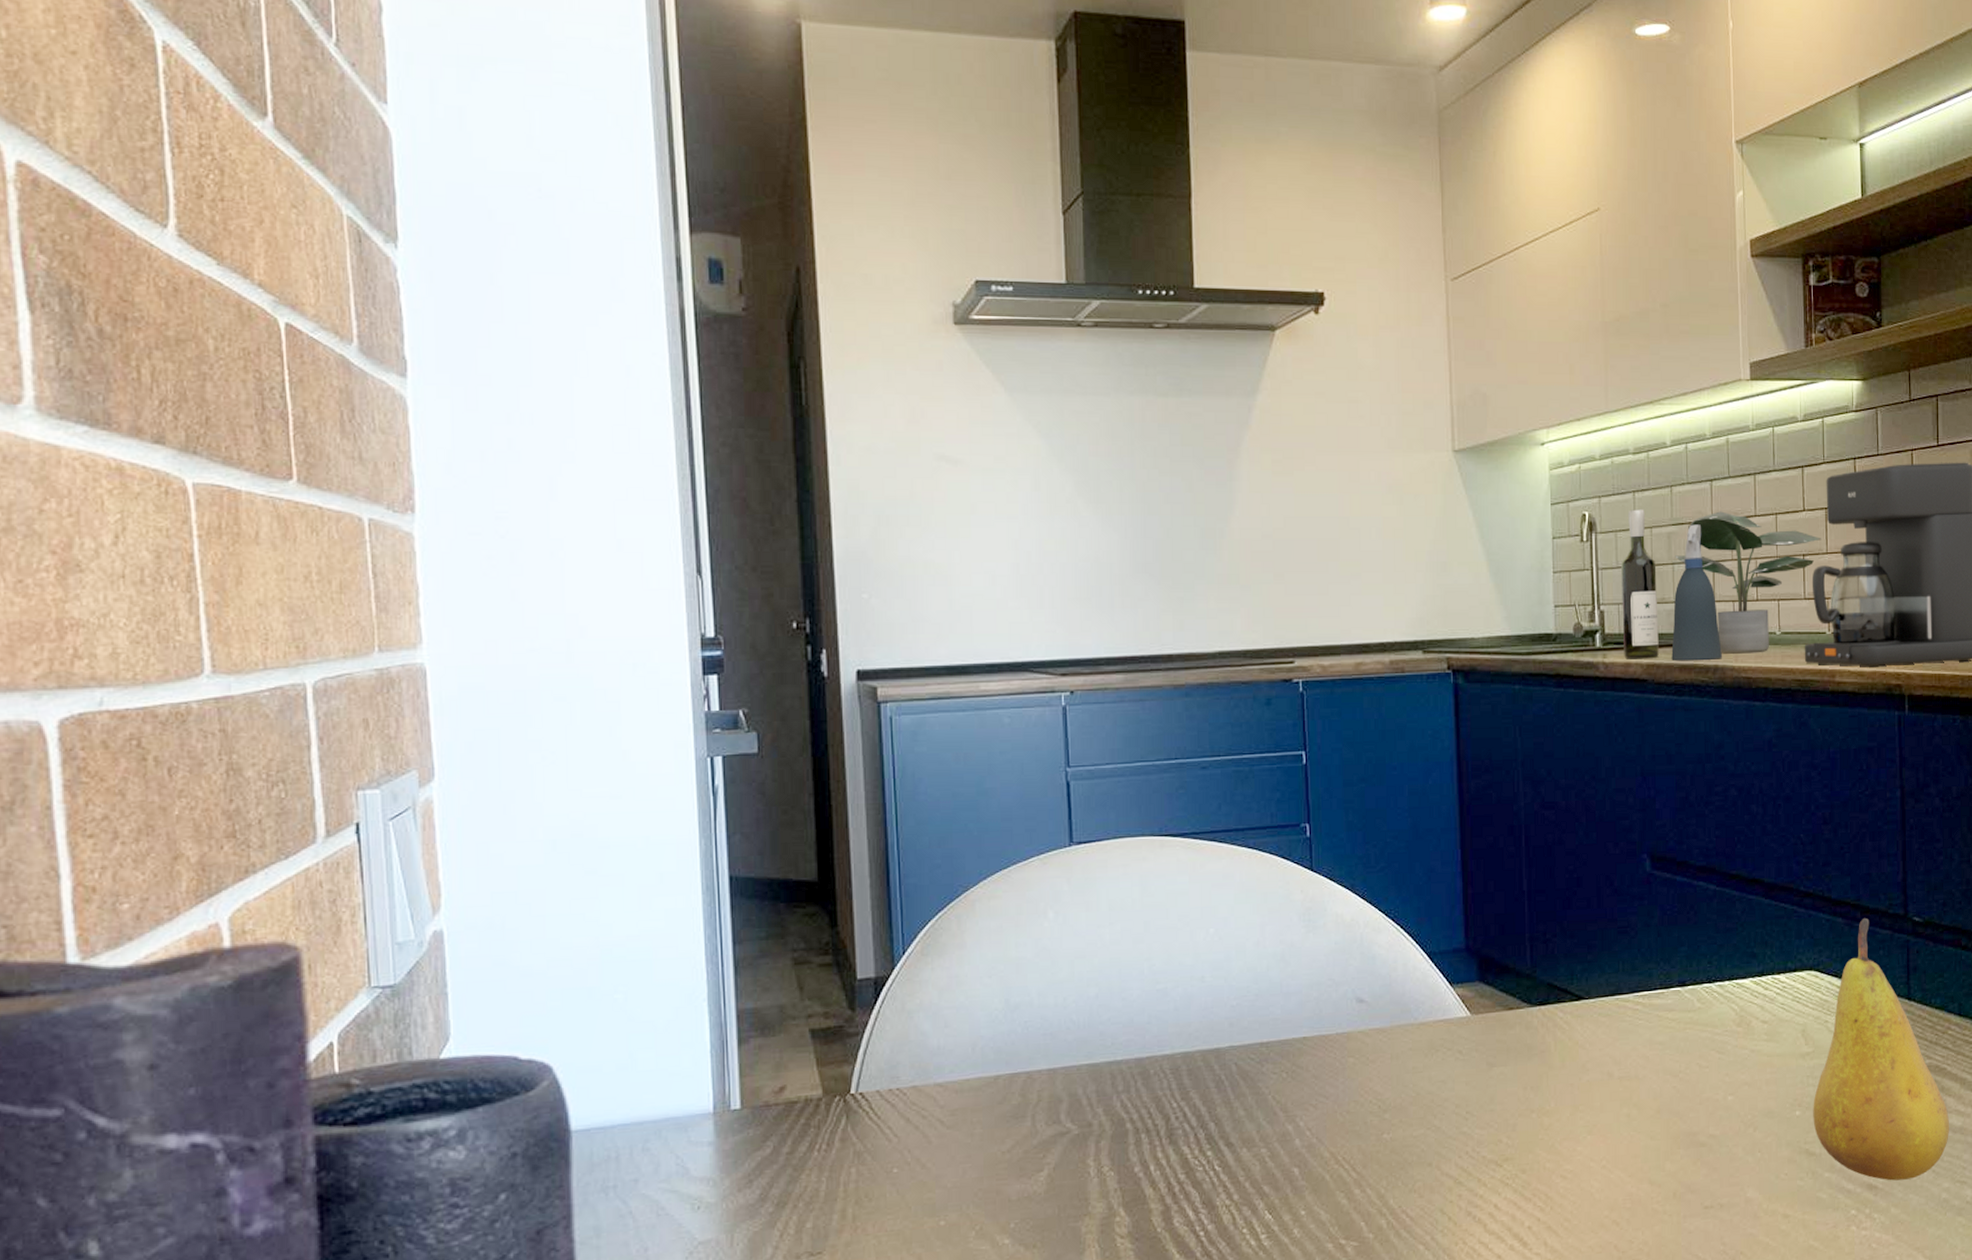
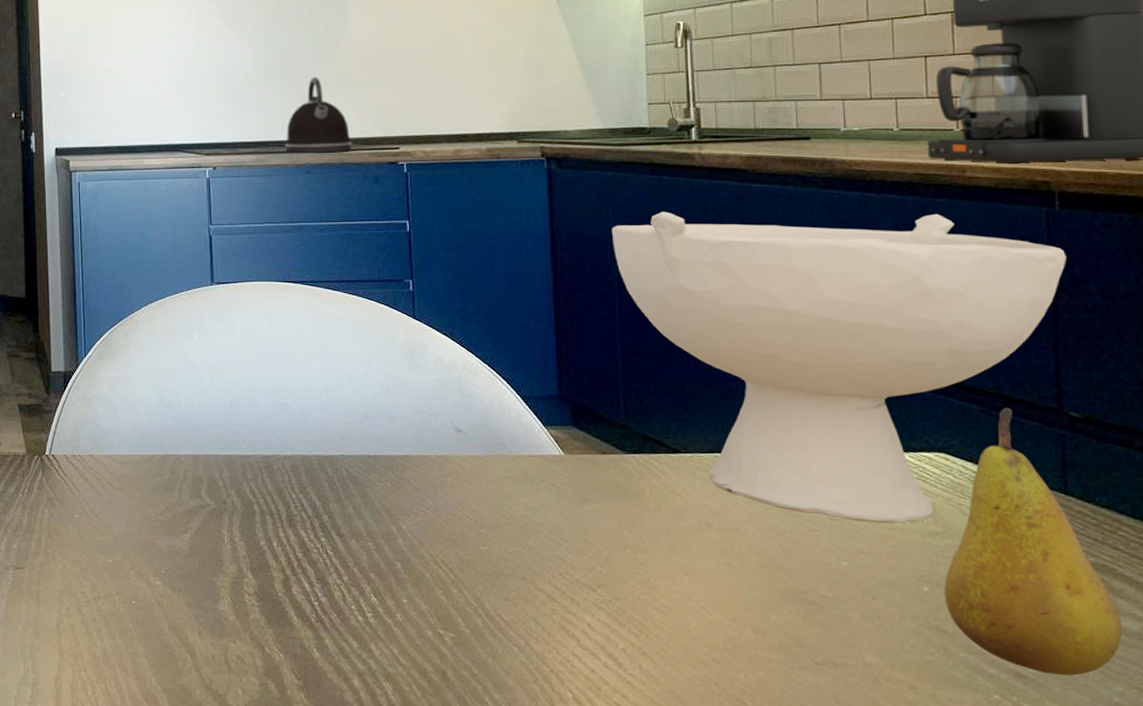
kettle: none [1160,572,1240,672] -> present [285,76,352,154]
ceramic bowl: none [1518,721,1913,1052] -> present [611,211,1067,524]
bottle: present [1620,509,1659,660] -> none [717,18,760,152]
spray bottle: present [1671,524,1722,660] -> none [773,30,830,153]
potted plant: present [1675,511,1822,654] -> none [777,17,947,148]

